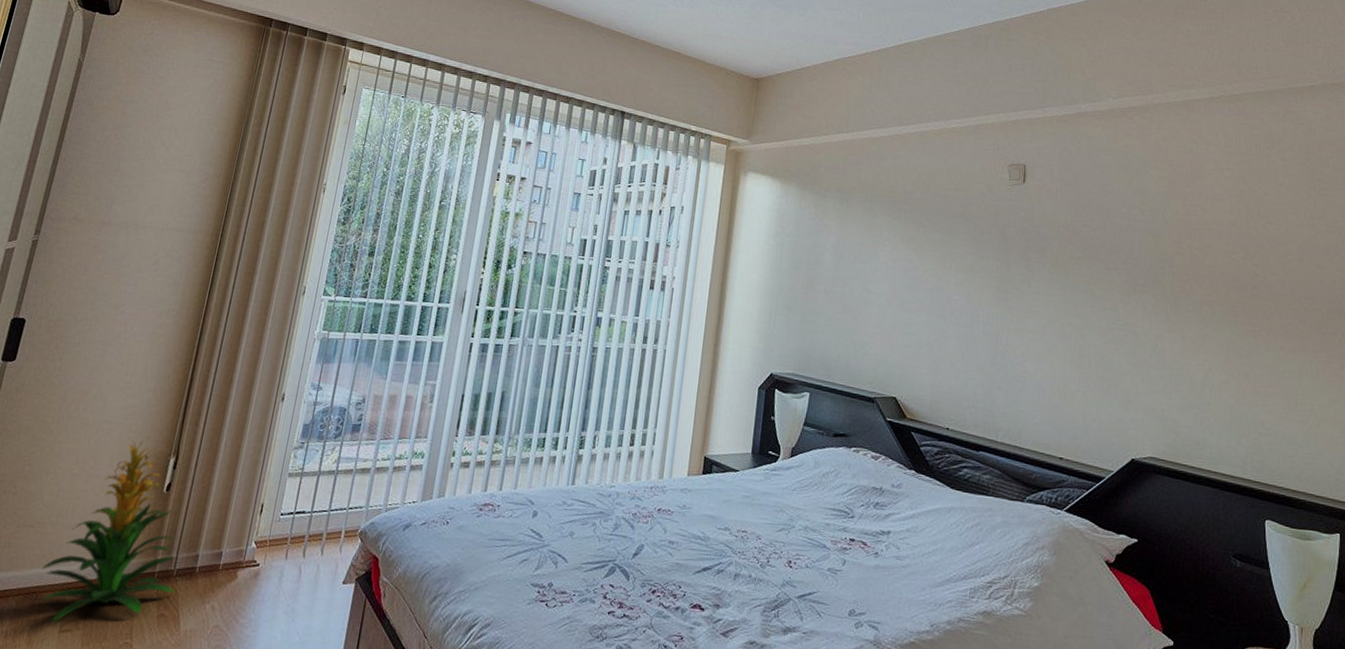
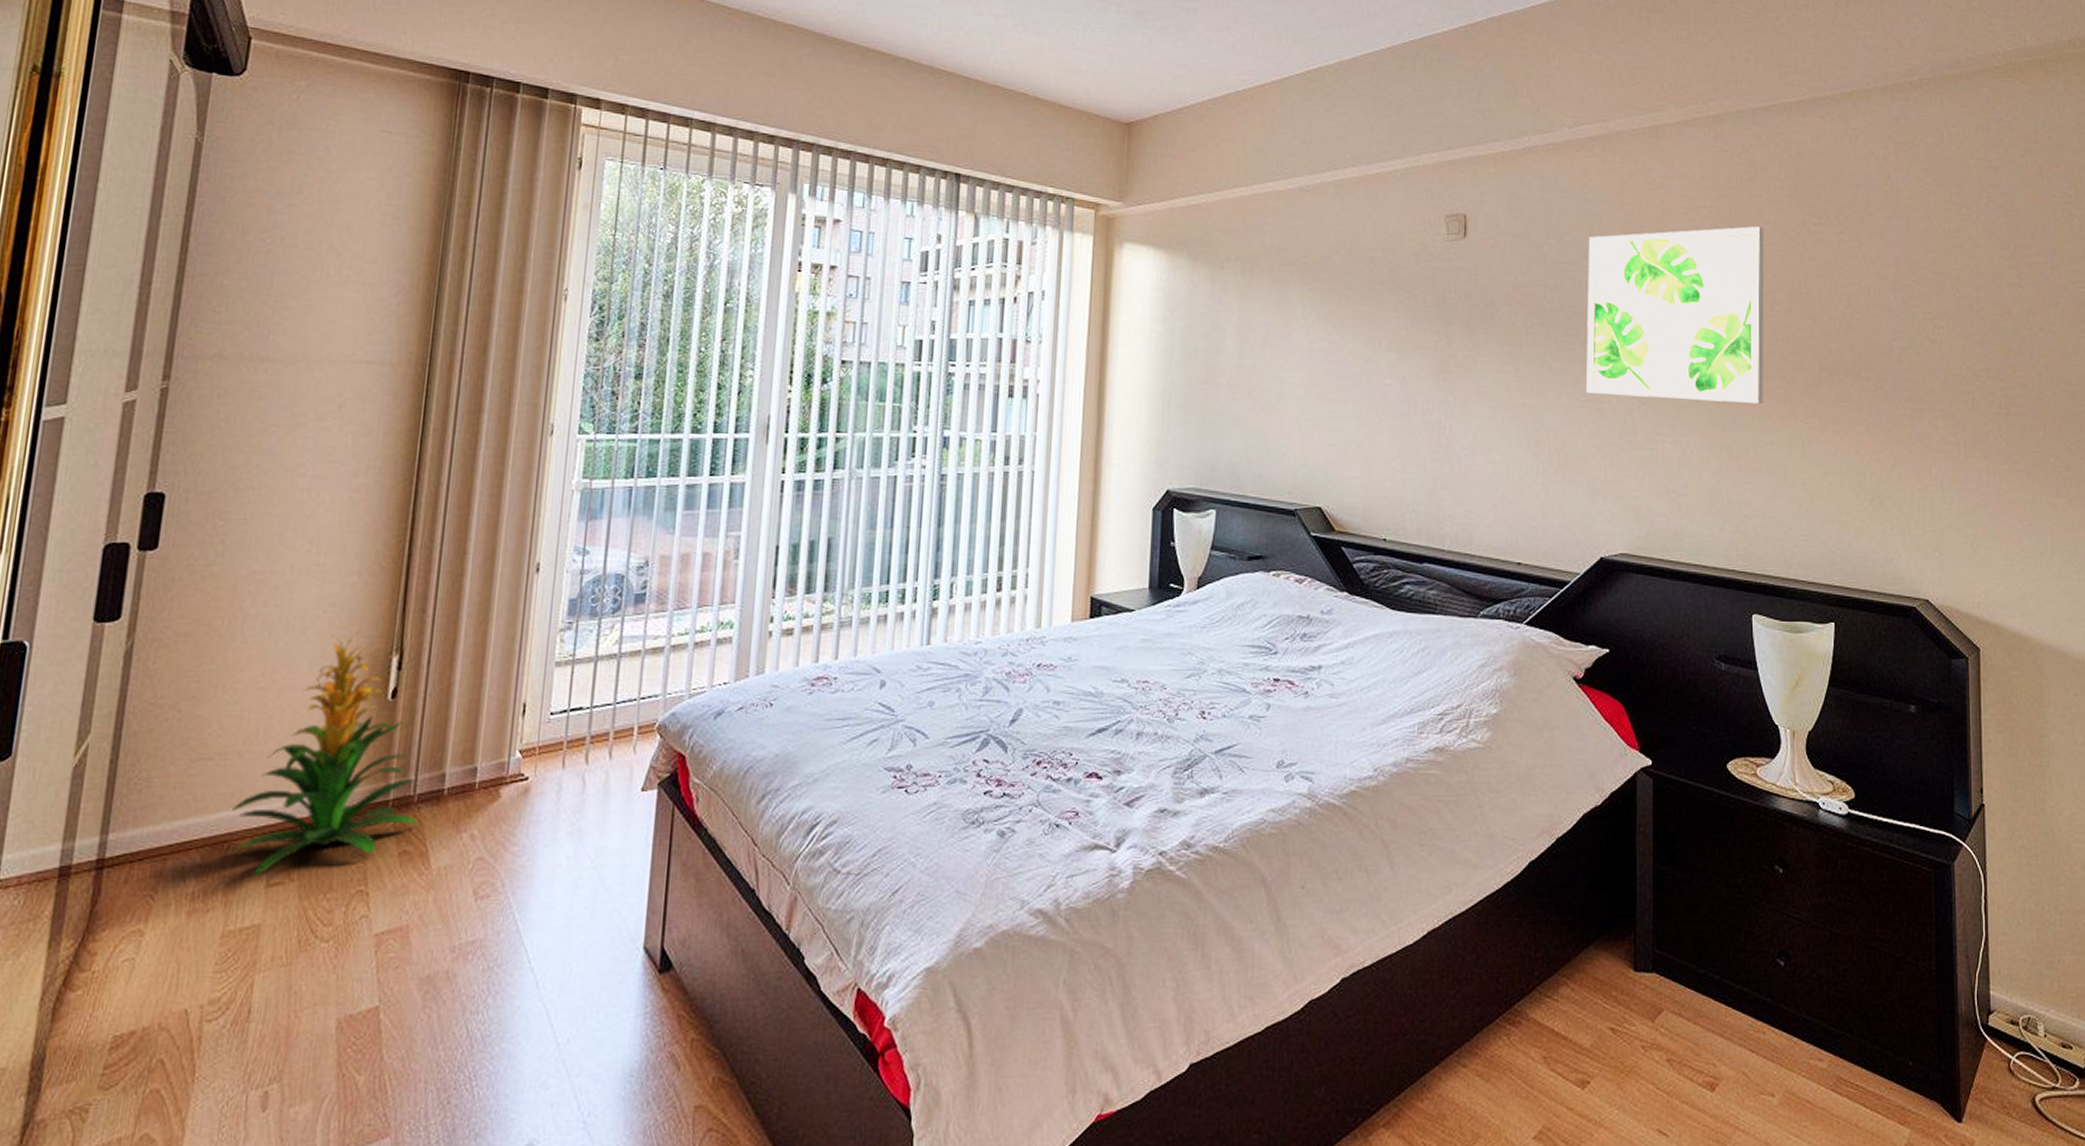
wall art: none [1123,187,1279,338] -> present [1586,226,1764,405]

